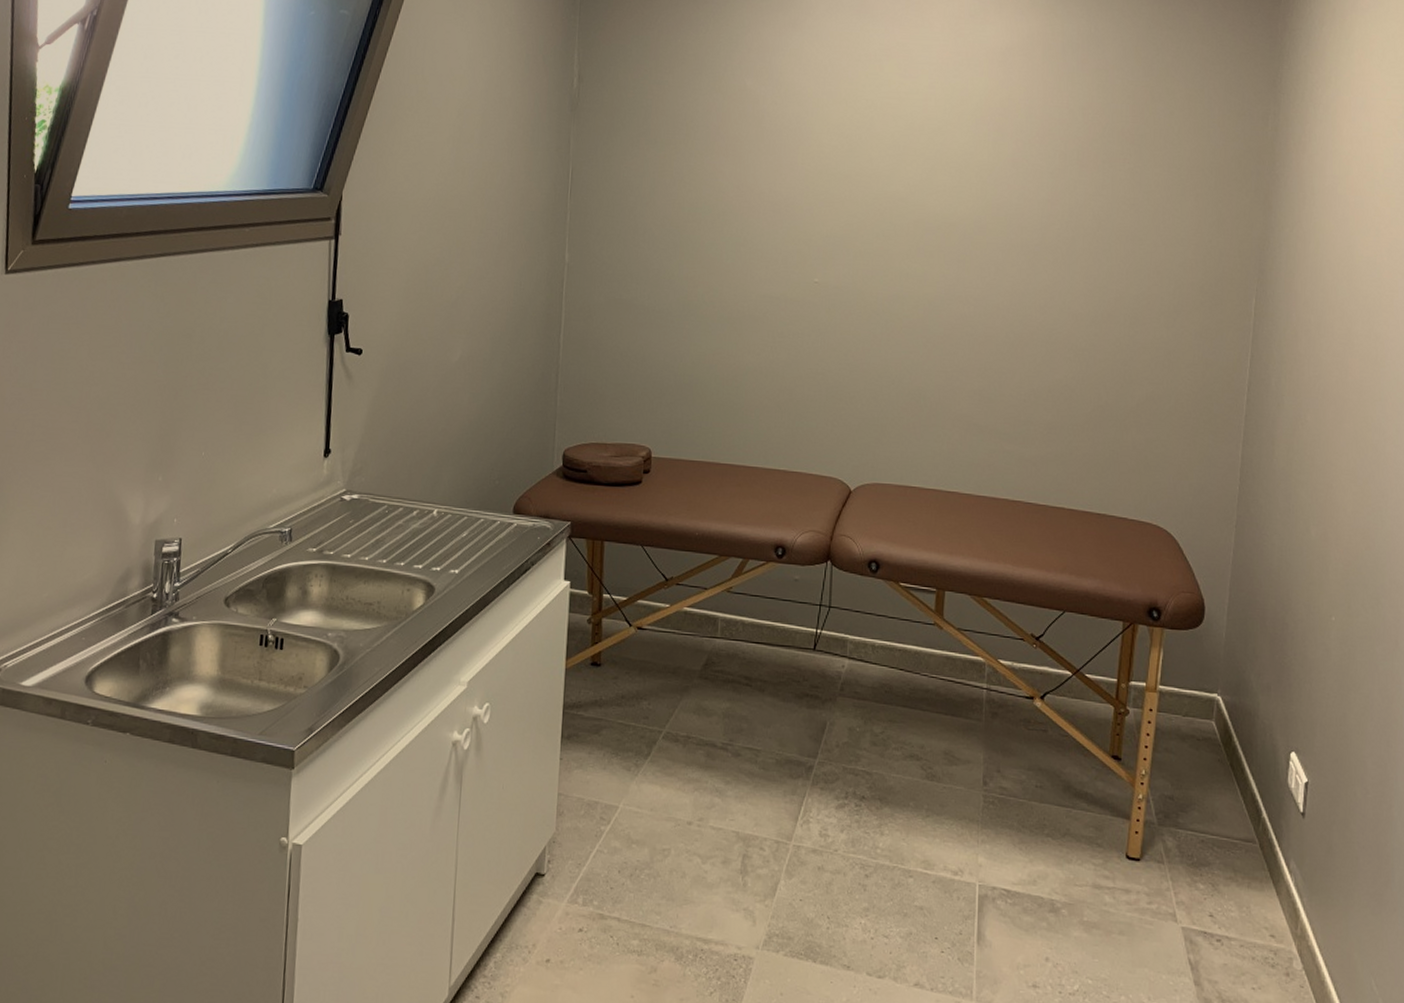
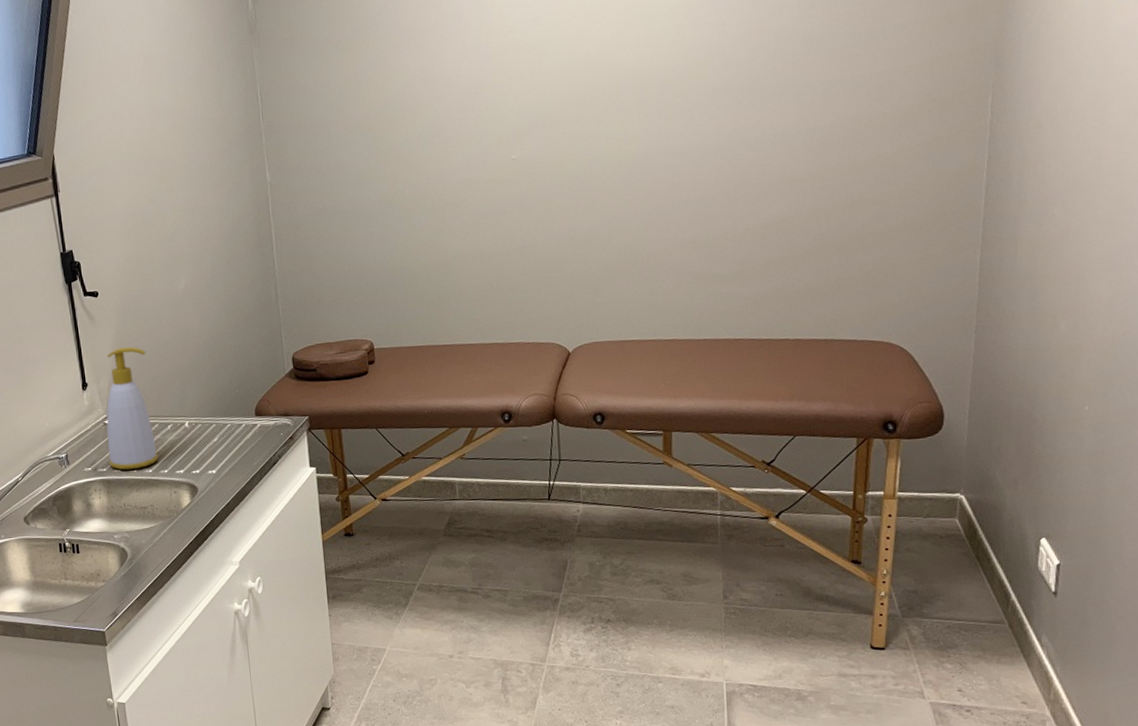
soap bottle: none [337,414,404,557] -> present [106,347,159,470]

